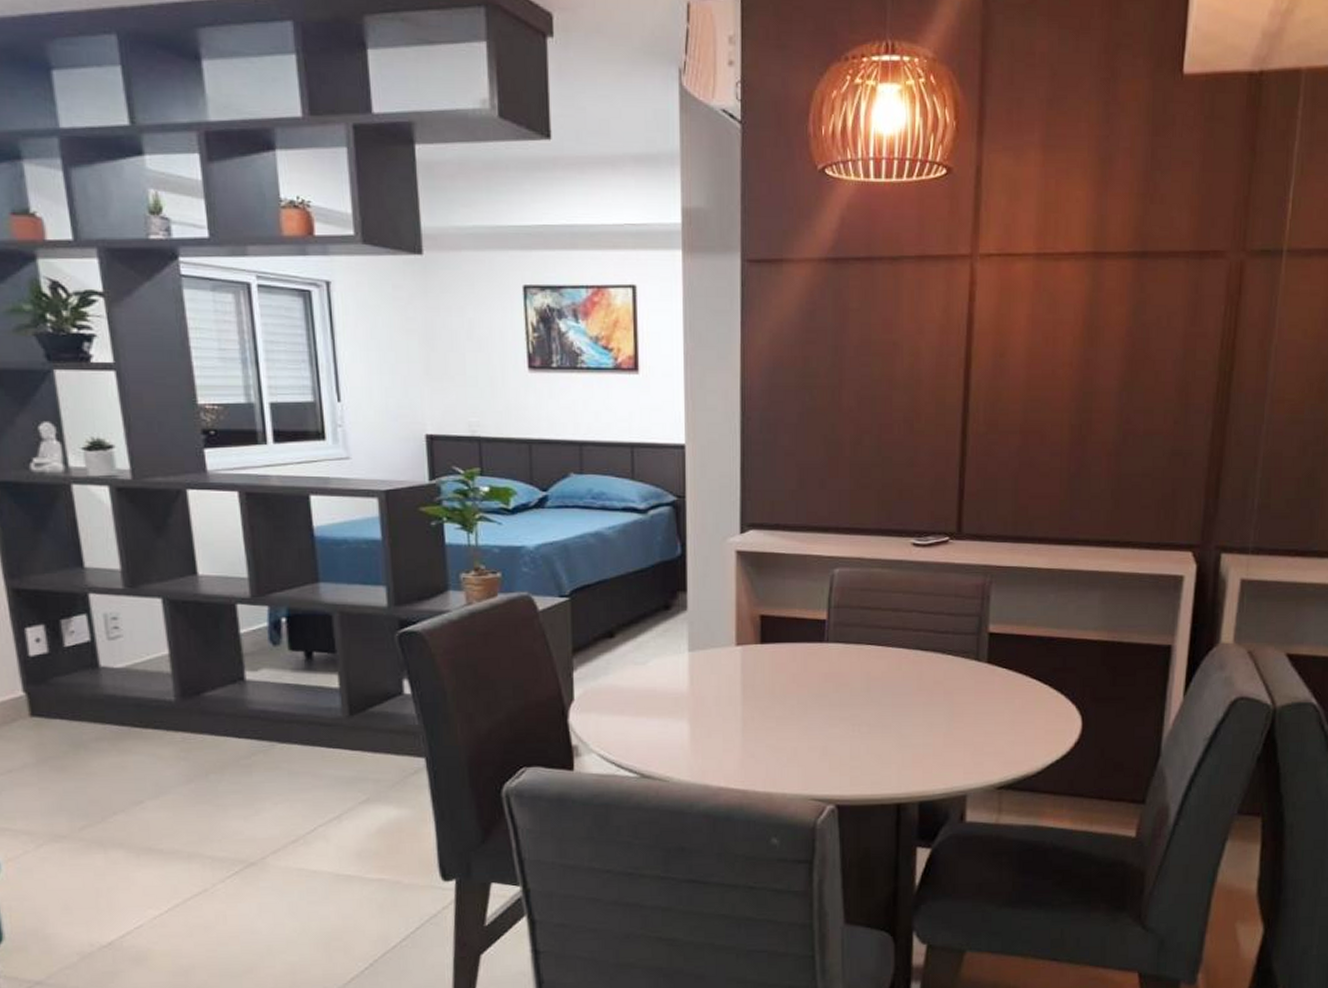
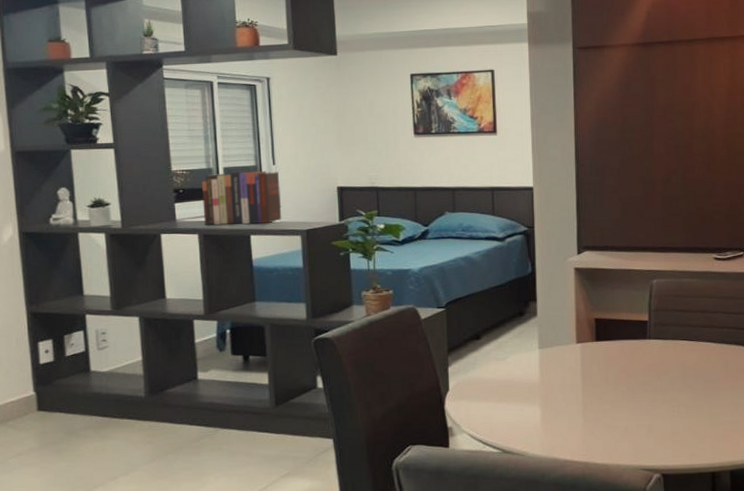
books: none [239,408,352,481] -> present [201,170,282,225]

